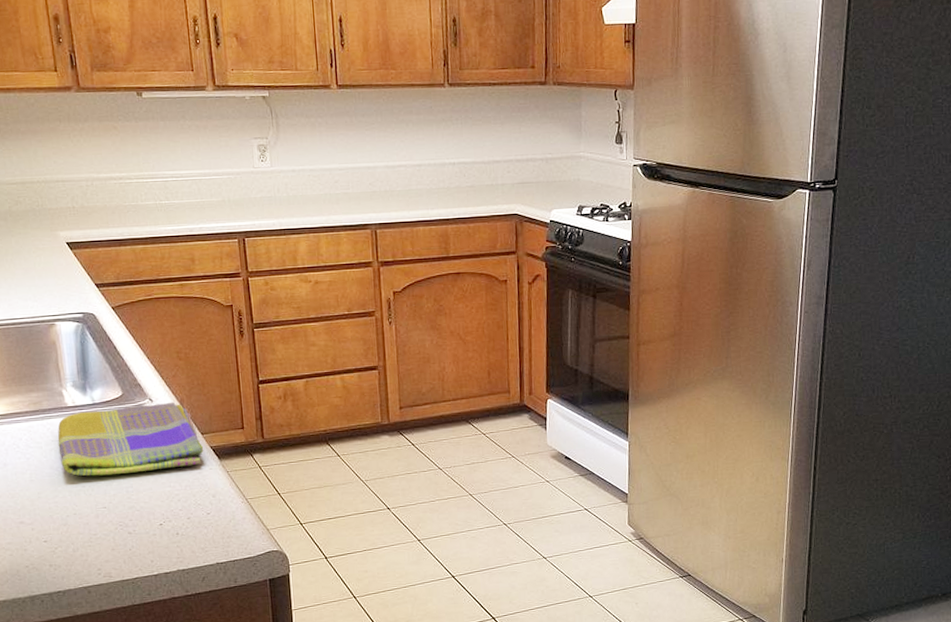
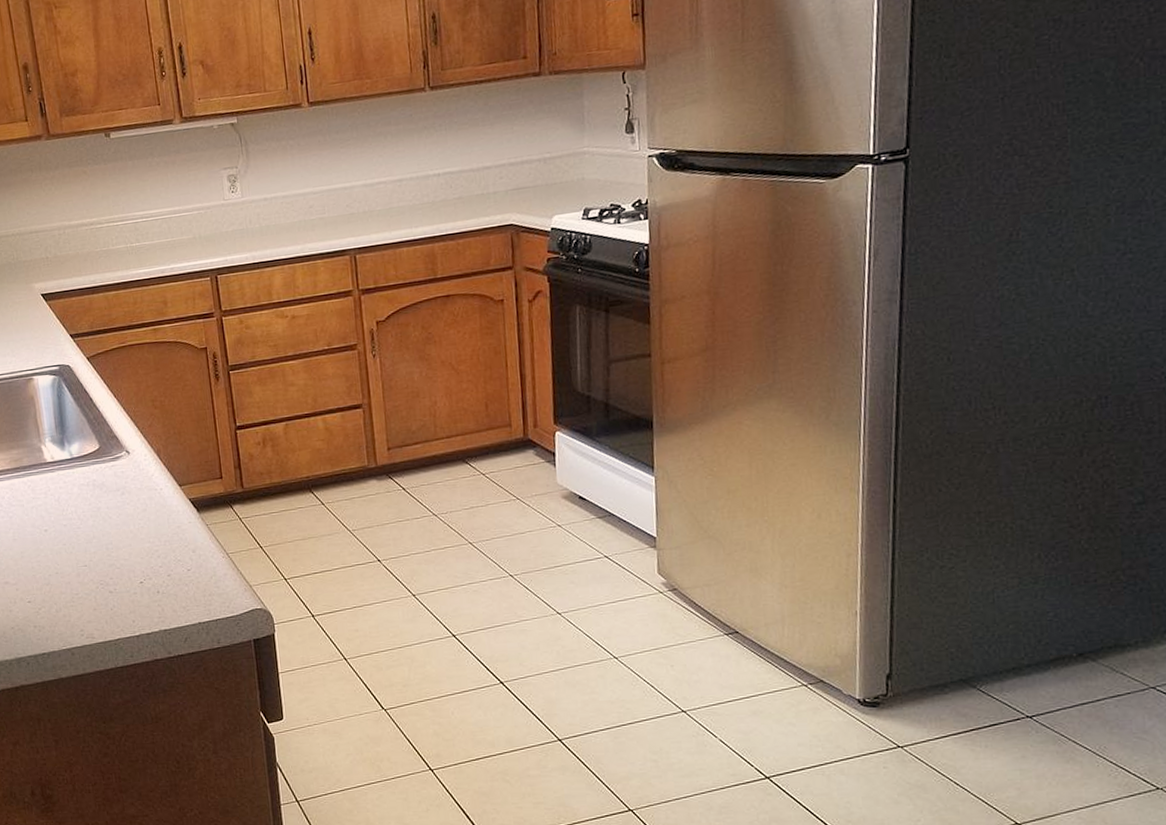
dish towel: present [58,402,204,476] -> none [38,453,183,534]

